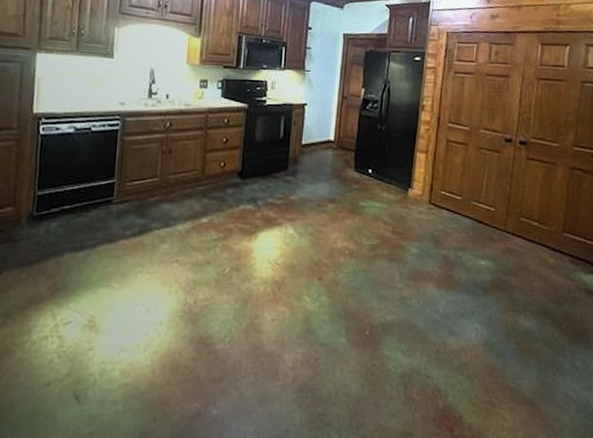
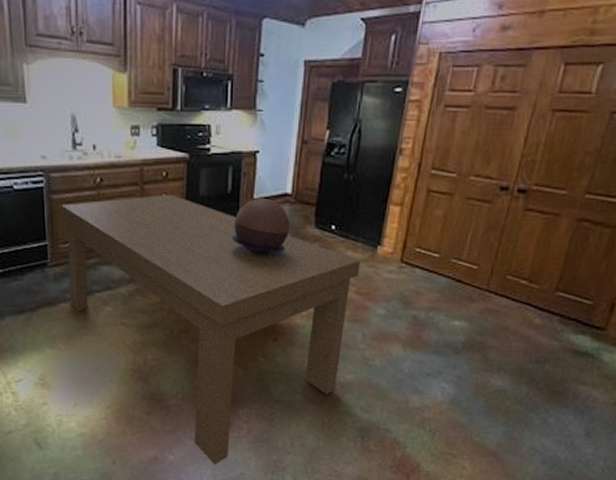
dining table: none [129,138,395,420] -> present [61,194,360,465]
decorative bowl: none [282,144,333,194] -> present [232,198,290,254]

